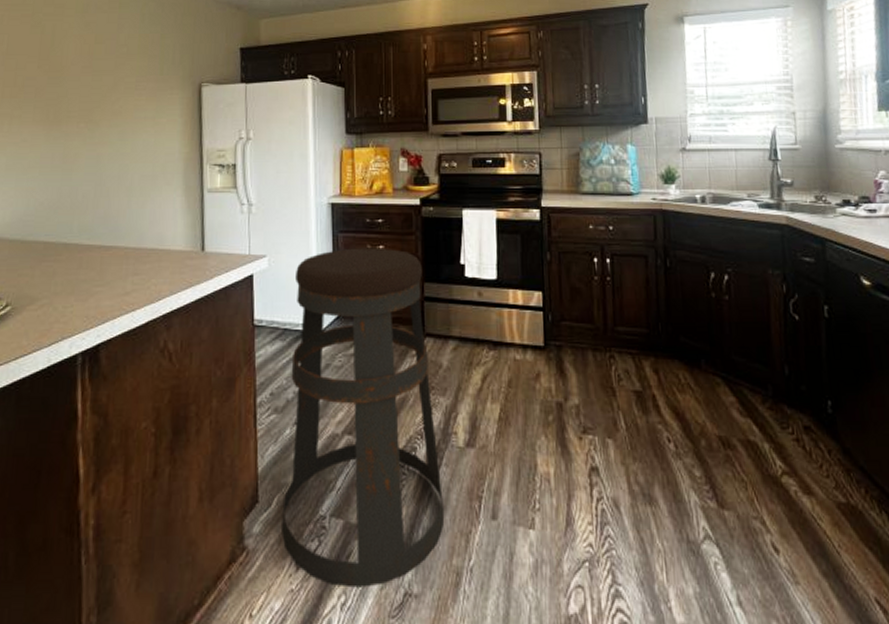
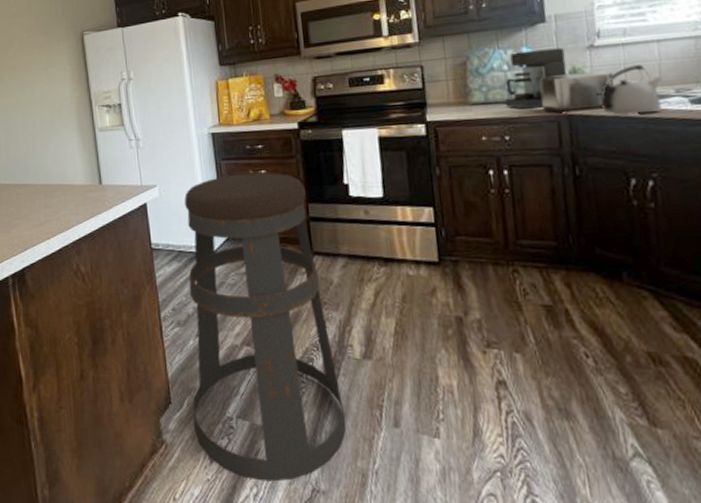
coffee maker: none [610,148,664,202] -> present [504,47,567,109]
toaster: none [640,171,701,208] -> present [539,71,615,113]
kettle: none [689,170,738,214] -> present [600,65,663,116]

